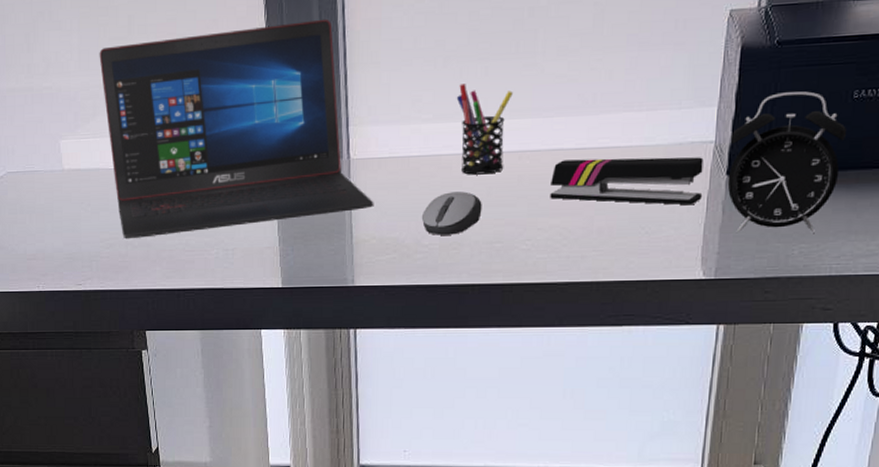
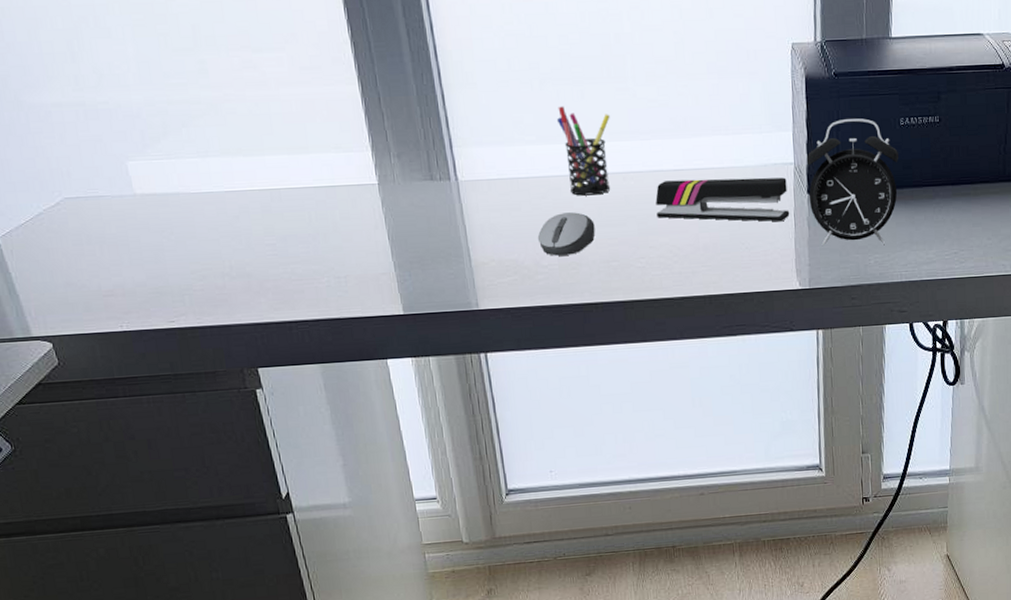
laptop: present [99,19,374,238] -> none [162,37,489,269]

